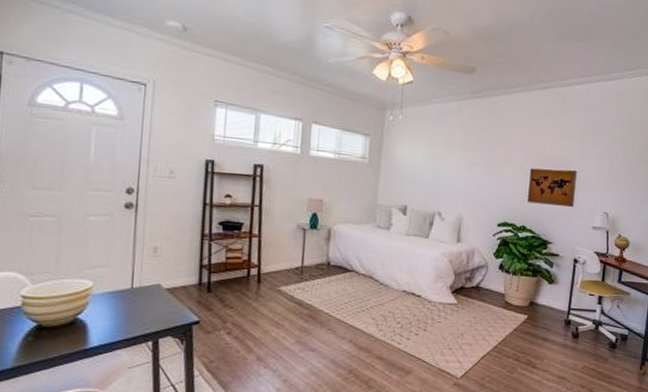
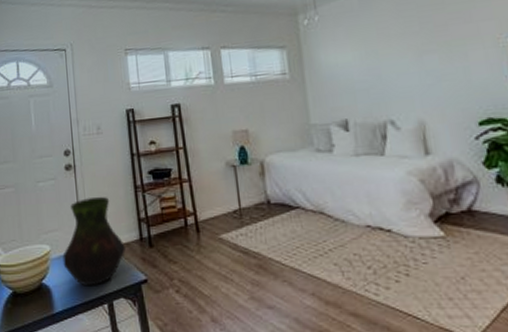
vase: none [106,238,181,324] -> present [63,196,125,286]

